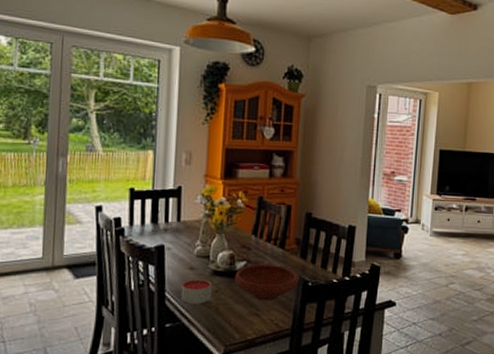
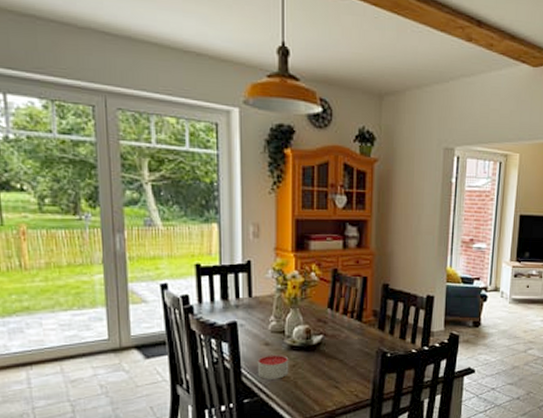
bowl: present [235,264,299,301] -> none [312,337,378,374]

